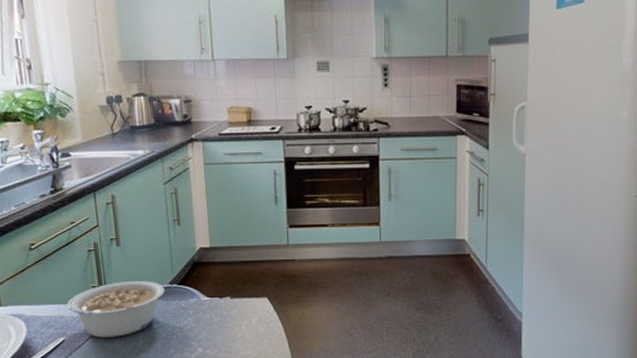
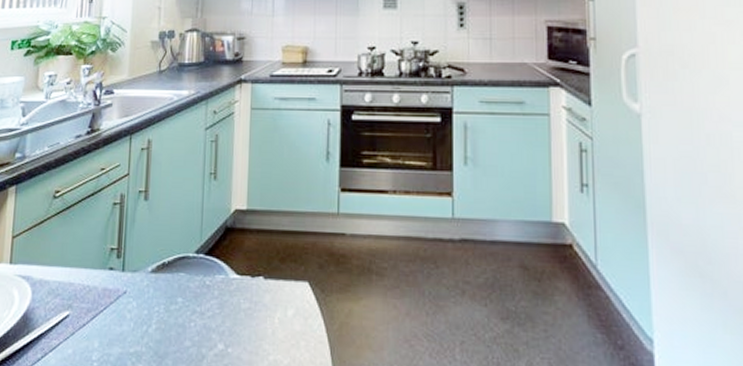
legume: present [67,281,166,338] -> none [79,245,190,317]

